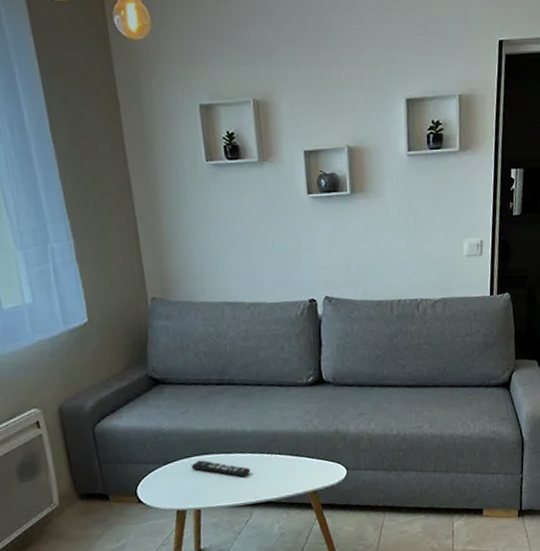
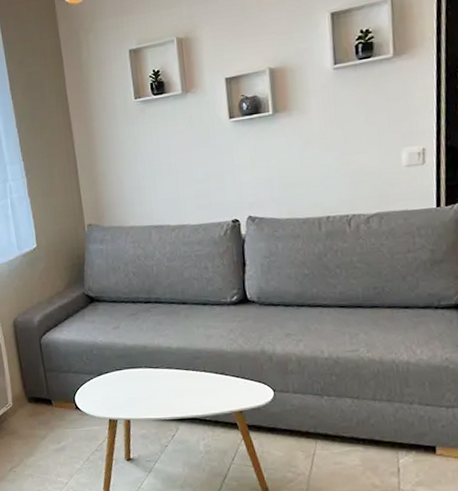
remote control: present [191,460,251,477] -> none [121,373,177,392]

